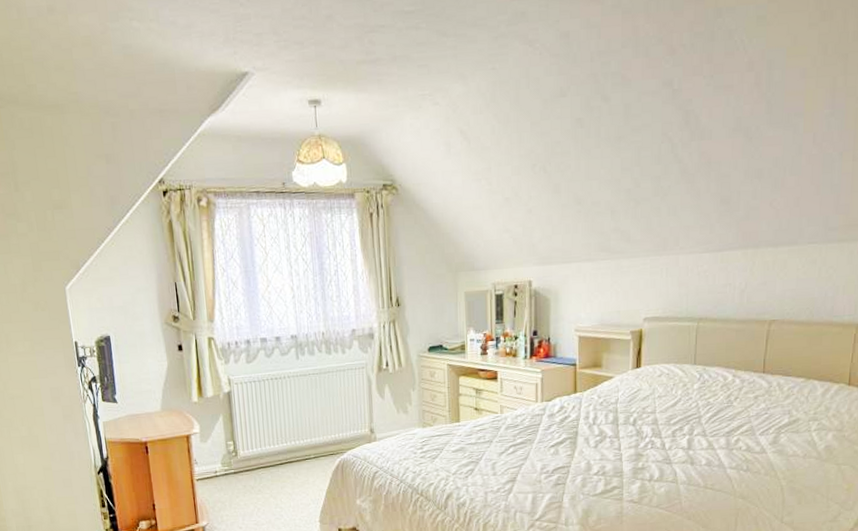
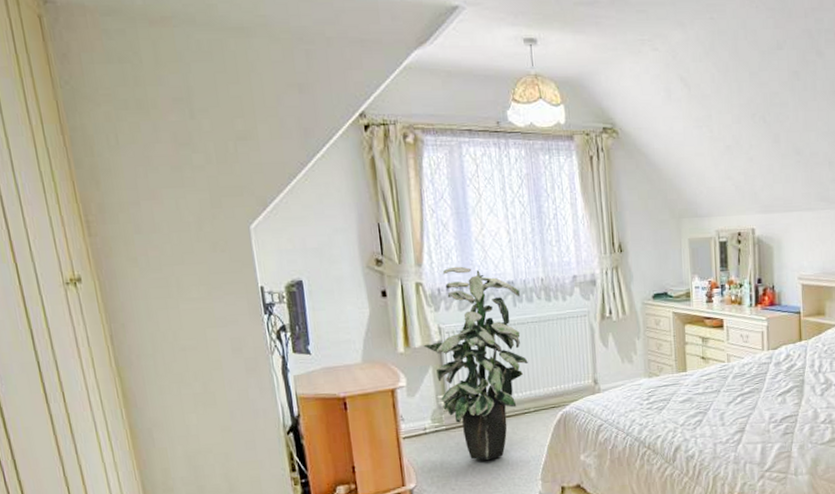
indoor plant: none [215,321,309,502] -> present [423,266,528,460]

